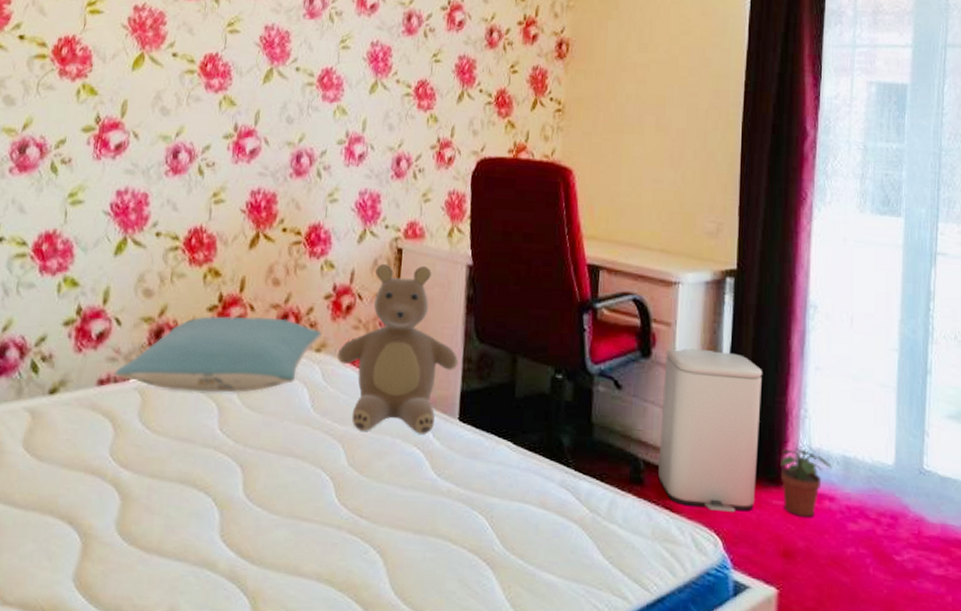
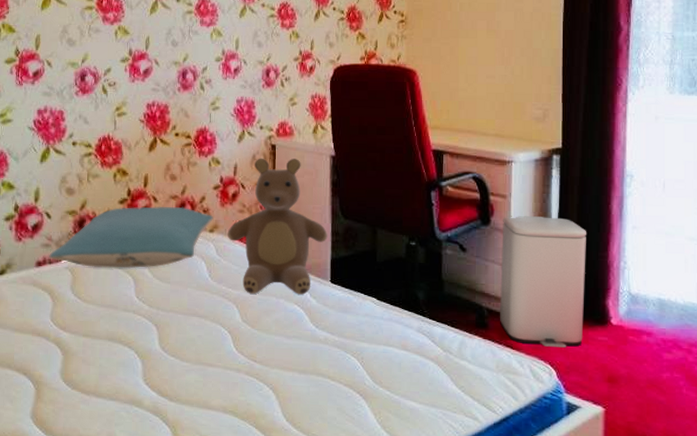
potted plant: present [780,448,832,517] -> none [604,294,649,349]

